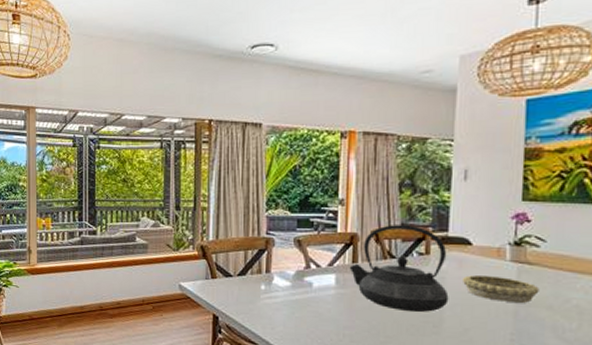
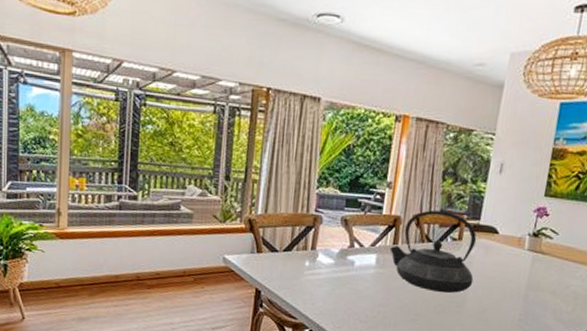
decorative bowl: present [462,275,540,303] -> none [486,261,548,288]

